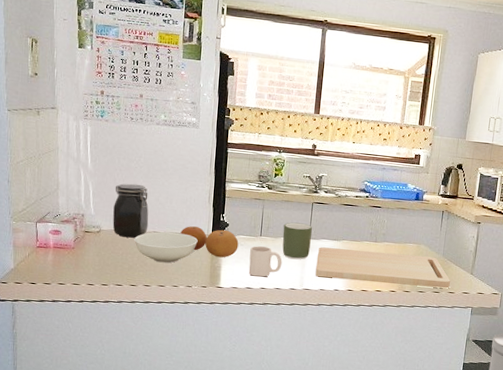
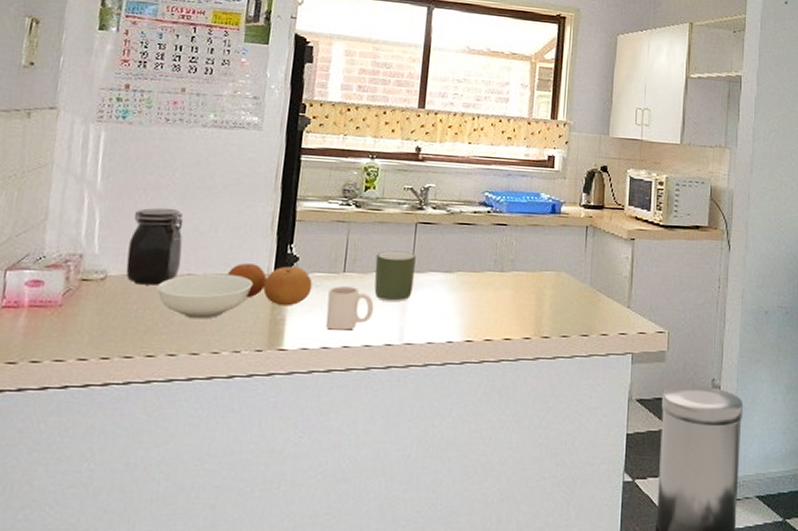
cutting board: present [315,247,450,289] -> none [420,282,602,330]

